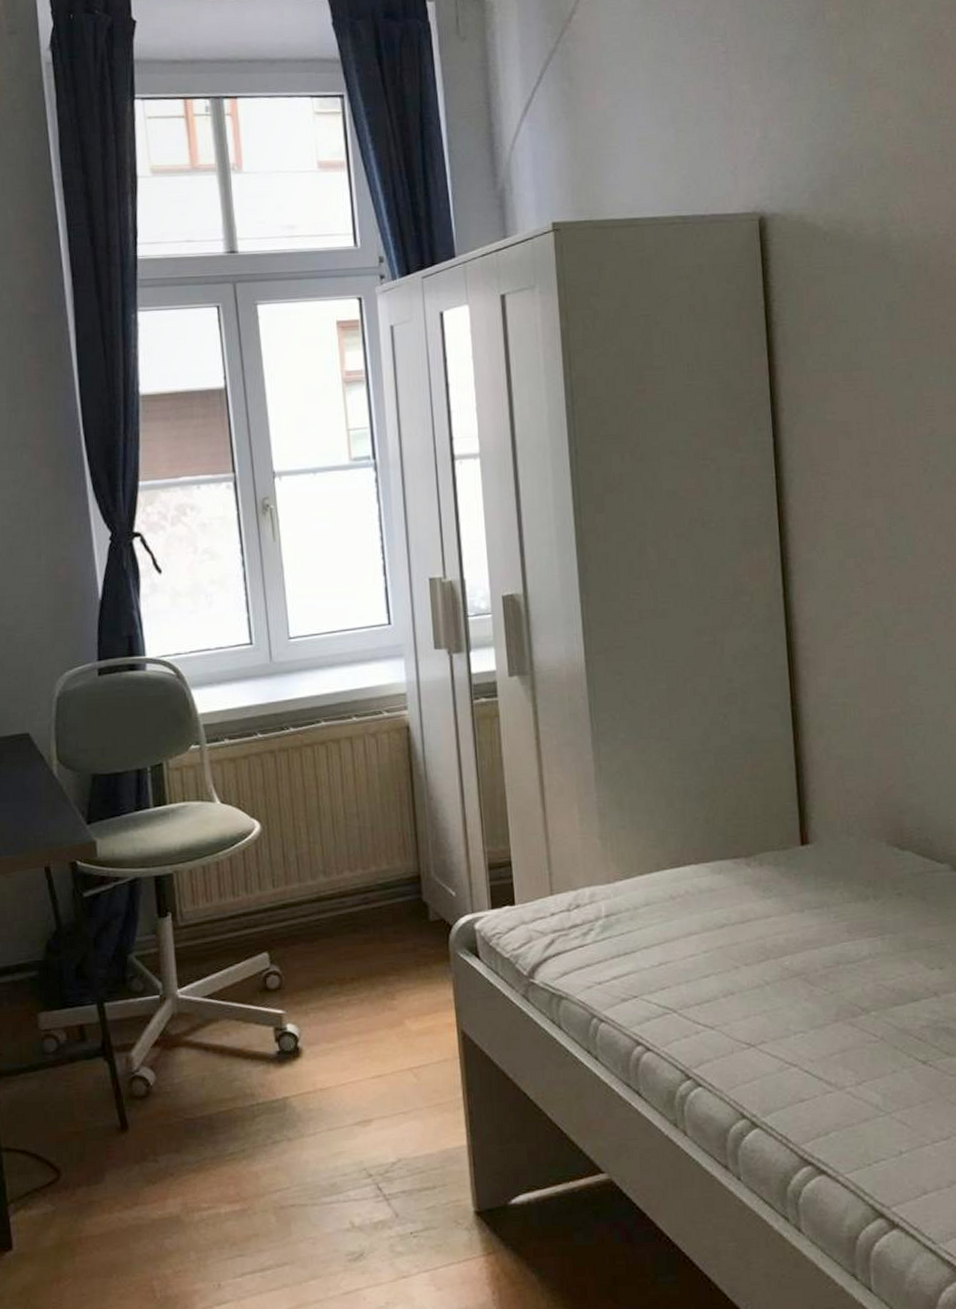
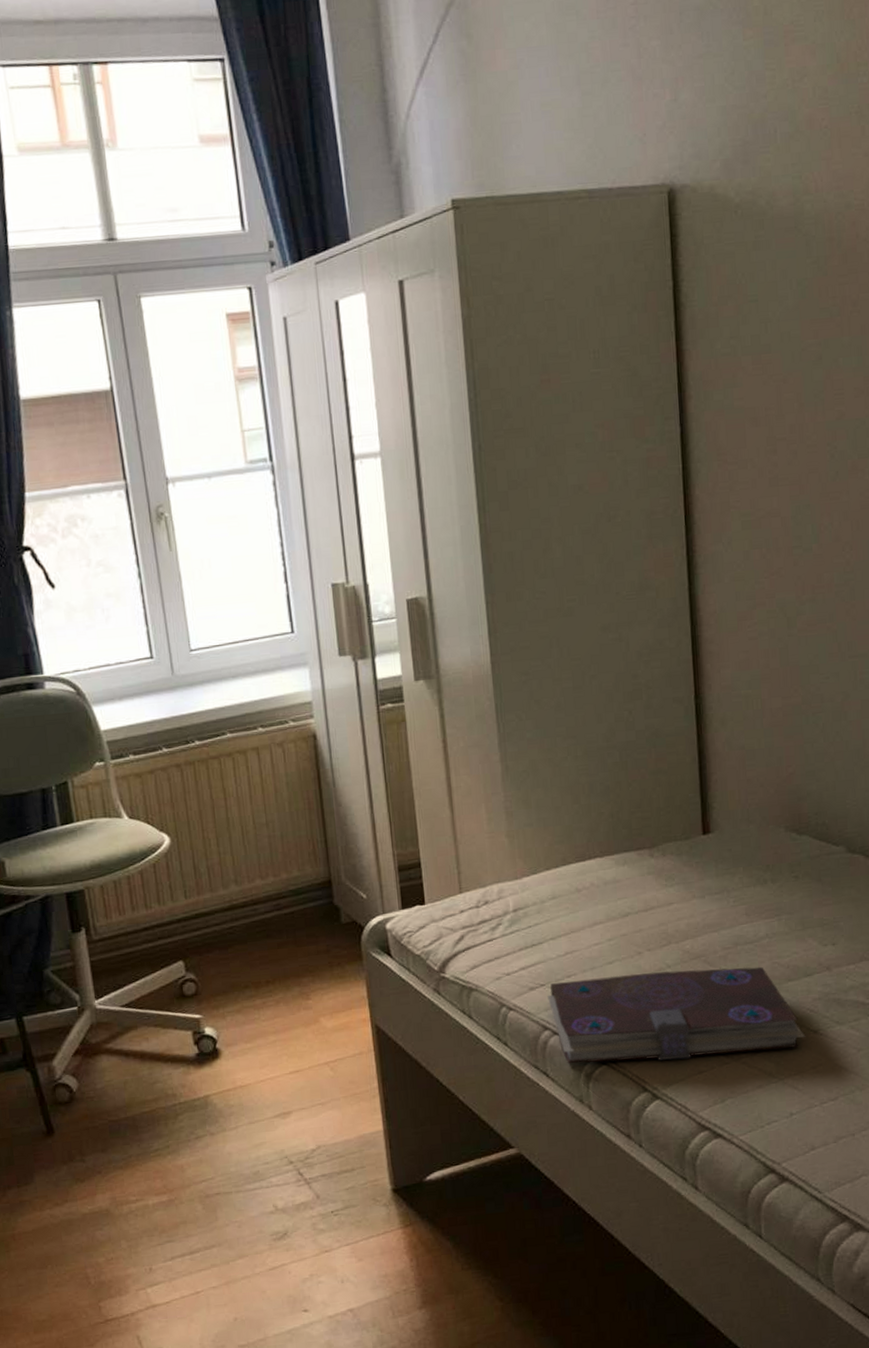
book: none [640,988,914,1086] -> present [547,966,806,1064]

